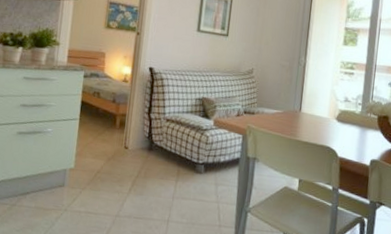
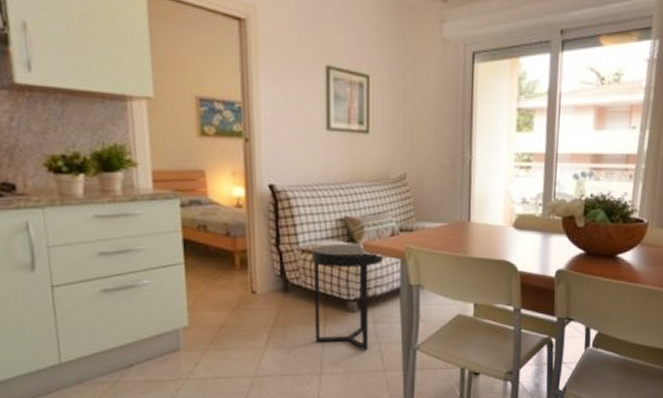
side table: none [167,117,230,207] -> present [311,243,384,351]

